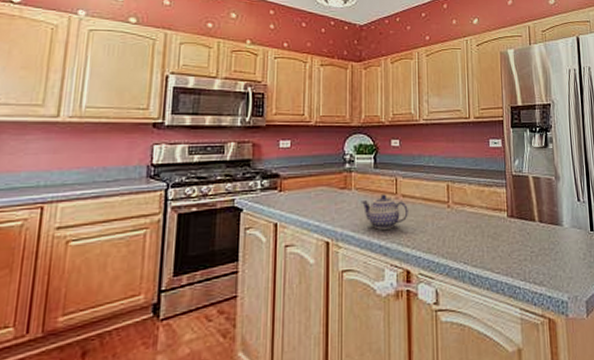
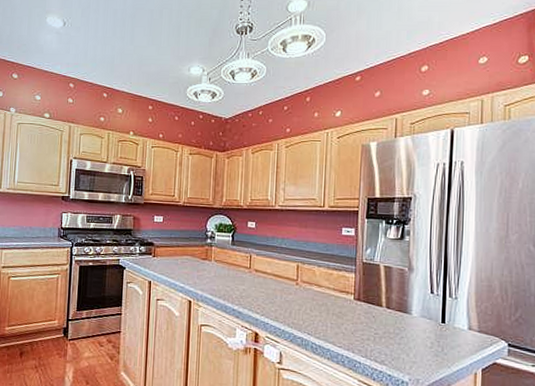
teapot: present [361,194,408,230] -> none [219,267,260,297]

